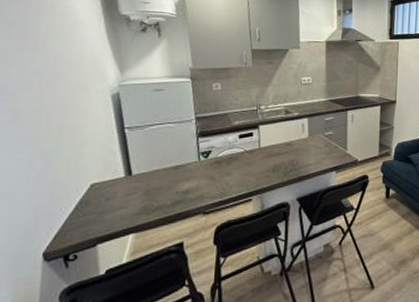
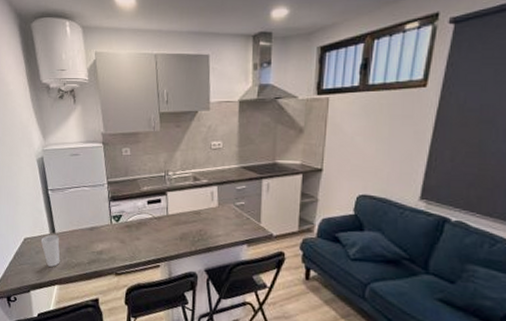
cup: none [112,177,138,214] -> present [40,234,60,267]

